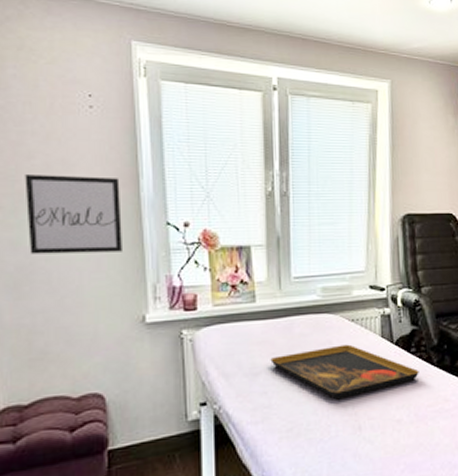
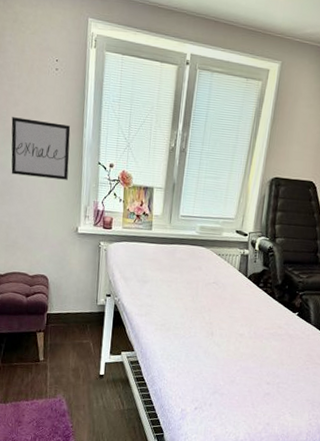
decorative tray: present [270,344,419,400] -> none [156,271,263,311]

